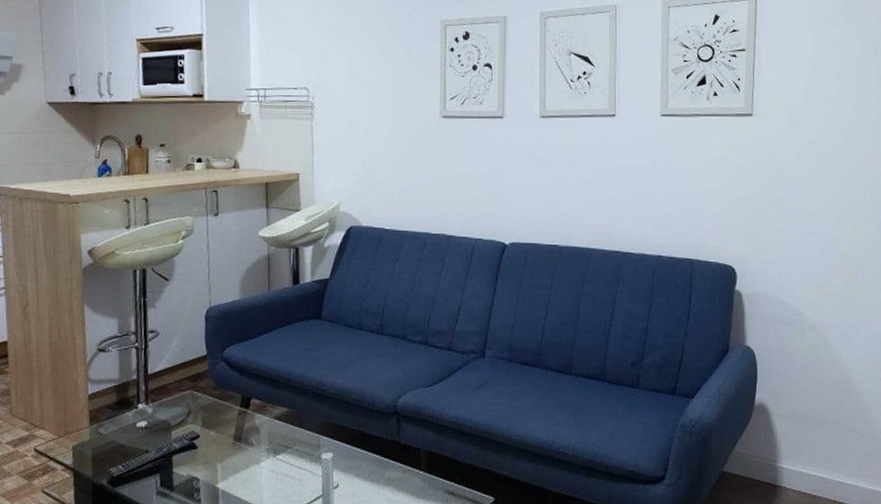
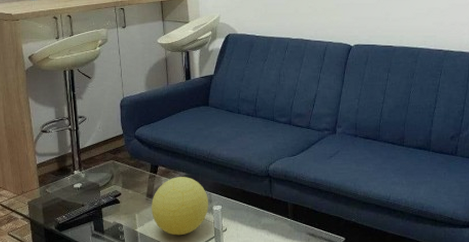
decorative ball: none [239,413,316,494] -> present [152,177,208,236]

